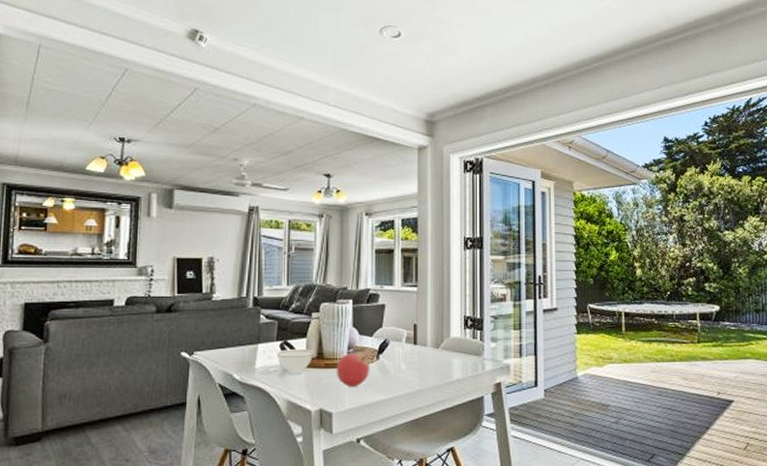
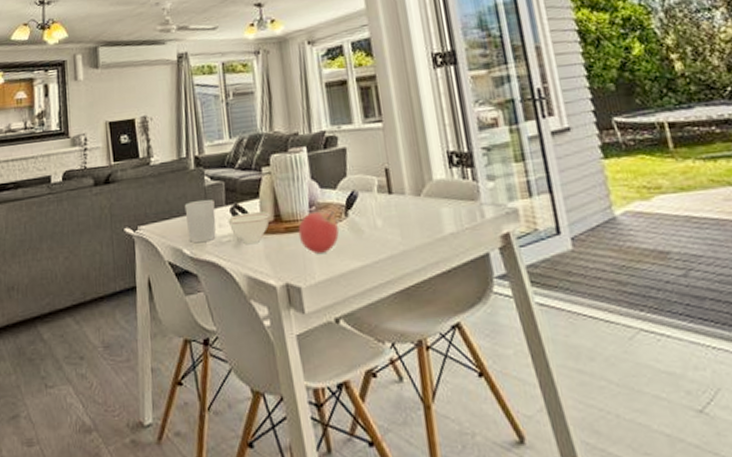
candle holder: none [239,334,267,370] -> present [184,199,216,244]

